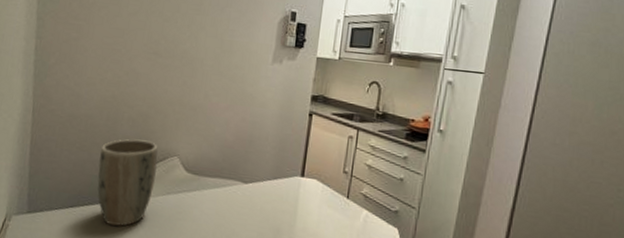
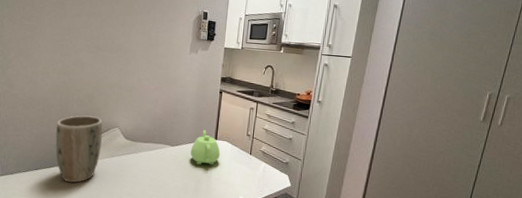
teapot: none [268,163,308,211] -> present [190,130,220,166]

